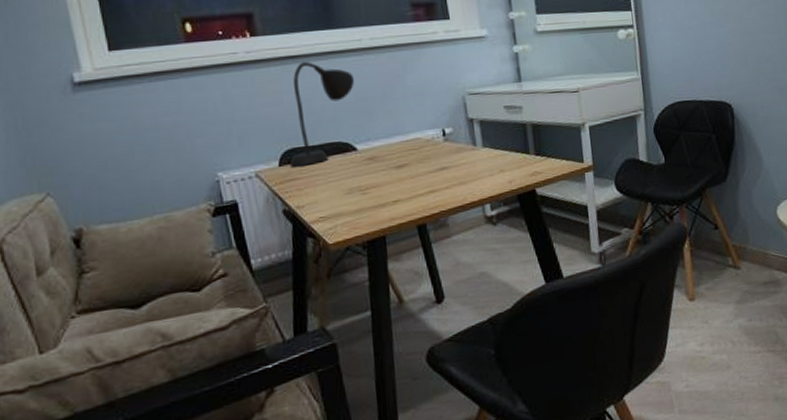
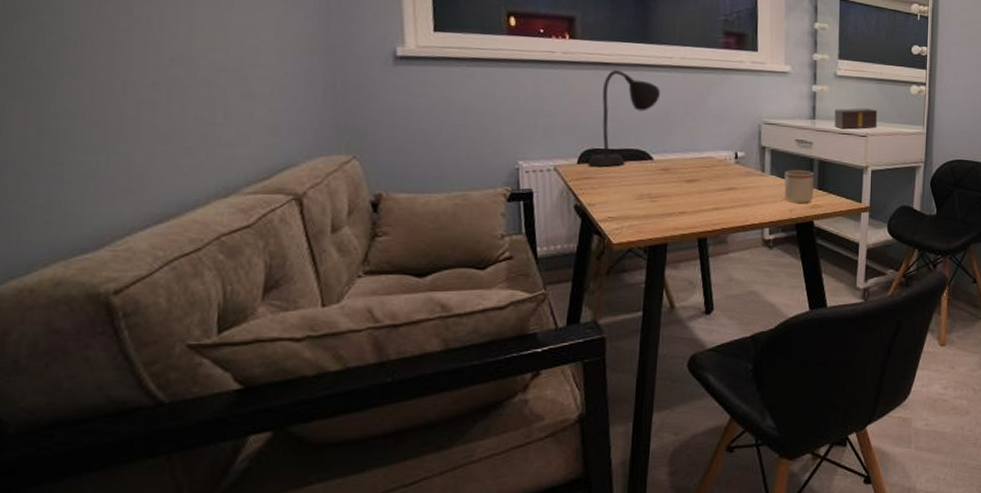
mug: none [497,137,531,174] -> present [784,170,815,204]
jewelry box: none [540,61,589,88] -> present [834,108,878,130]

